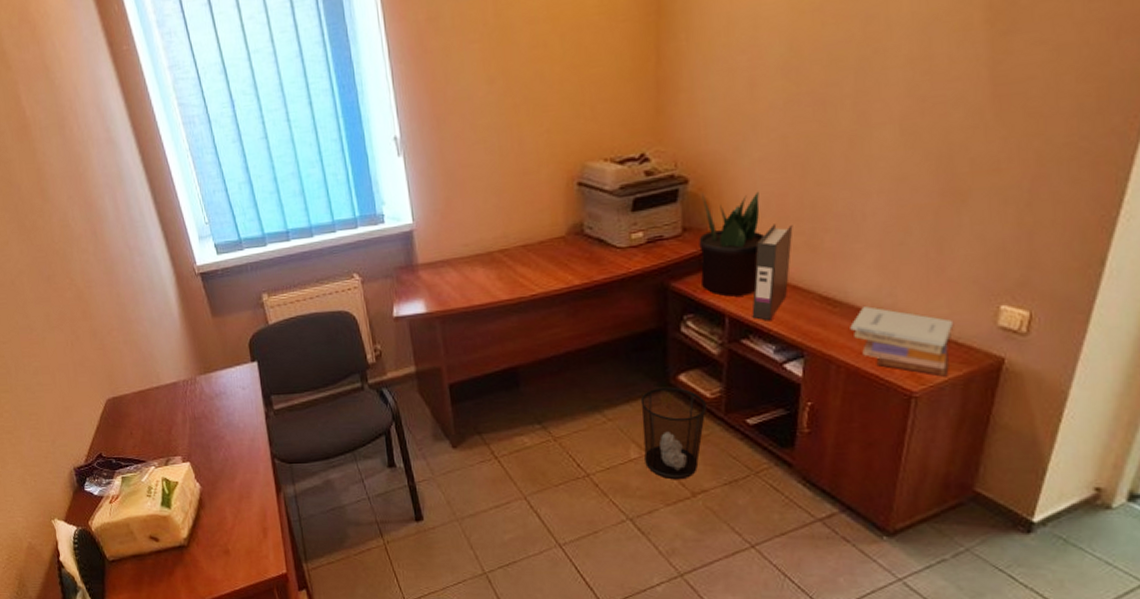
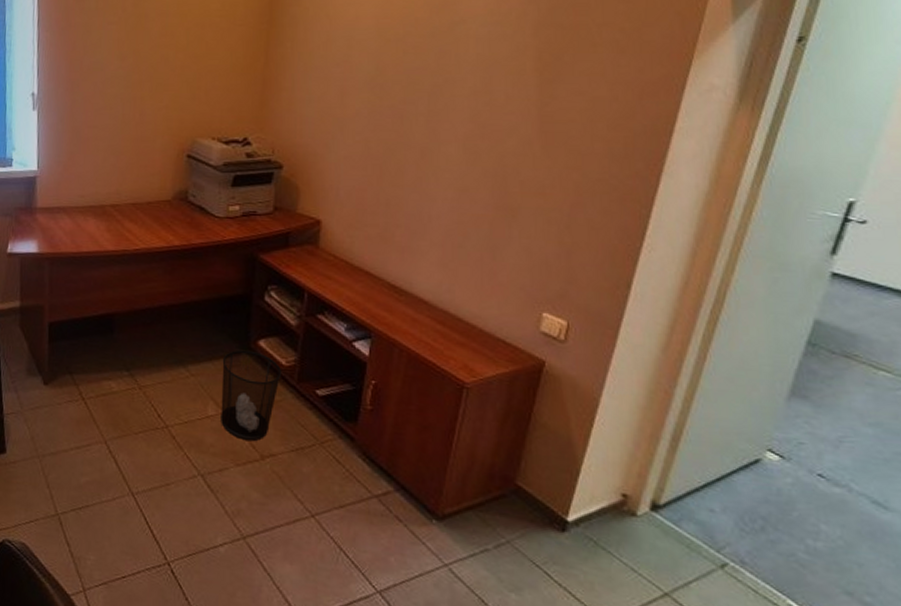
planter: present [699,191,764,297] -> none [287,178,343,275]
binder: present [752,224,793,321] -> none [328,214,369,301]
books: present [850,306,954,377] -> none [413,298,503,372]

